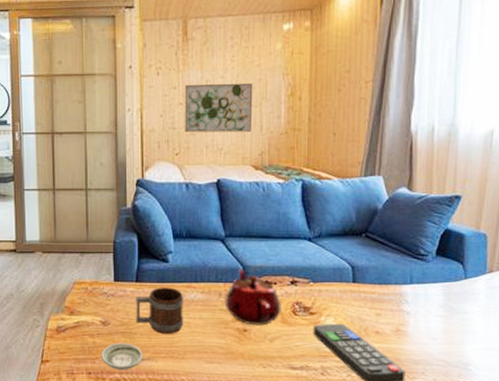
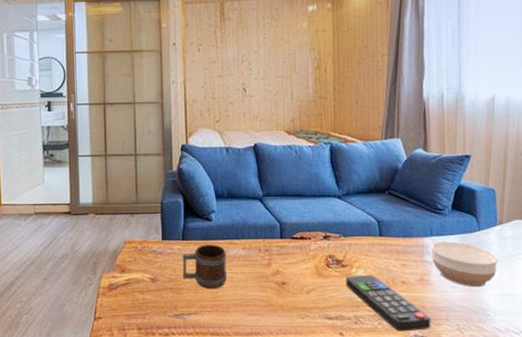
saucer: present [101,342,143,370] -> none [151,298,190,324]
wall art: present [184,82,253,133] -> none [223,57,284,102]
teapot: present [225,269,281,326] -> none [264,226,316,279]
bowl: none [410,290,485,340] -> present [431,241,498,288]

